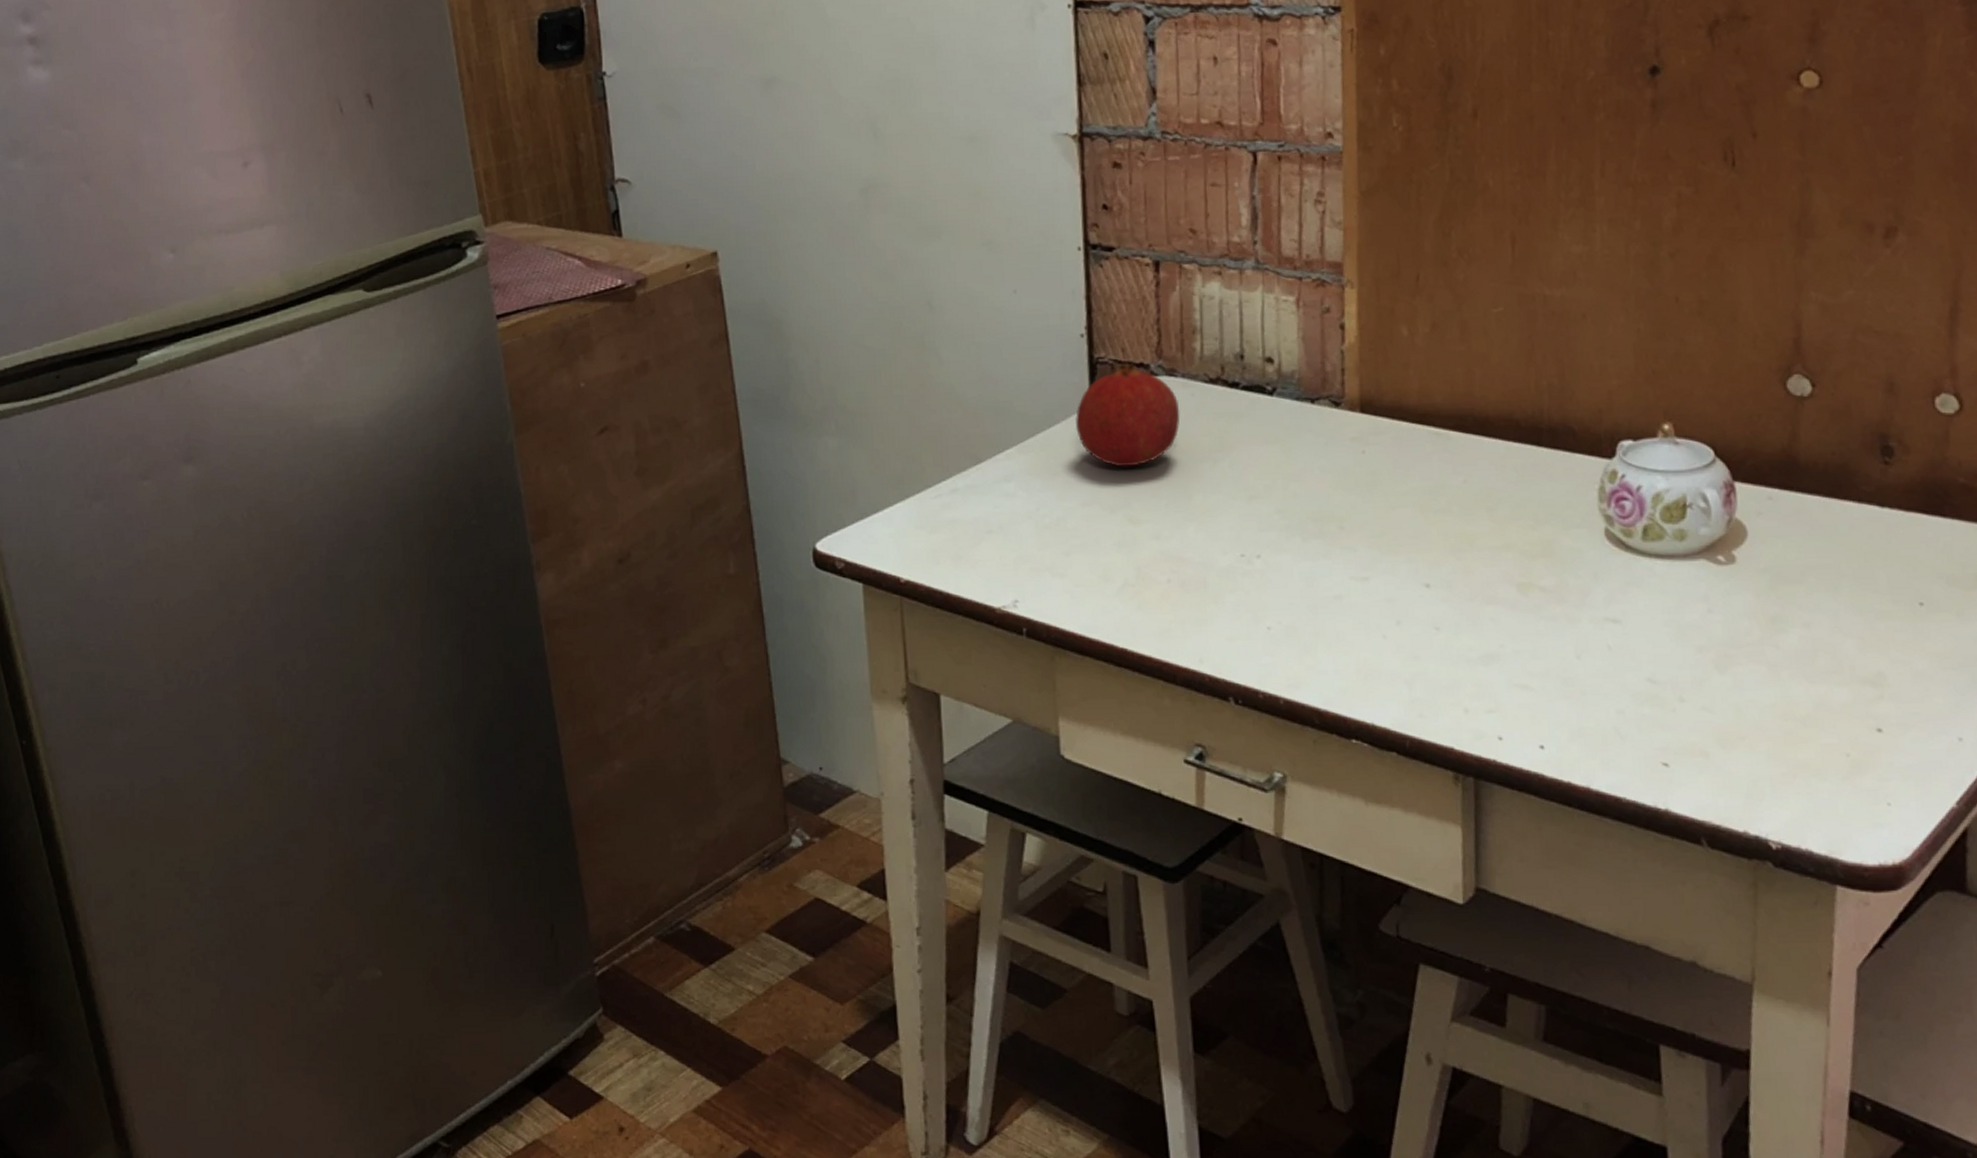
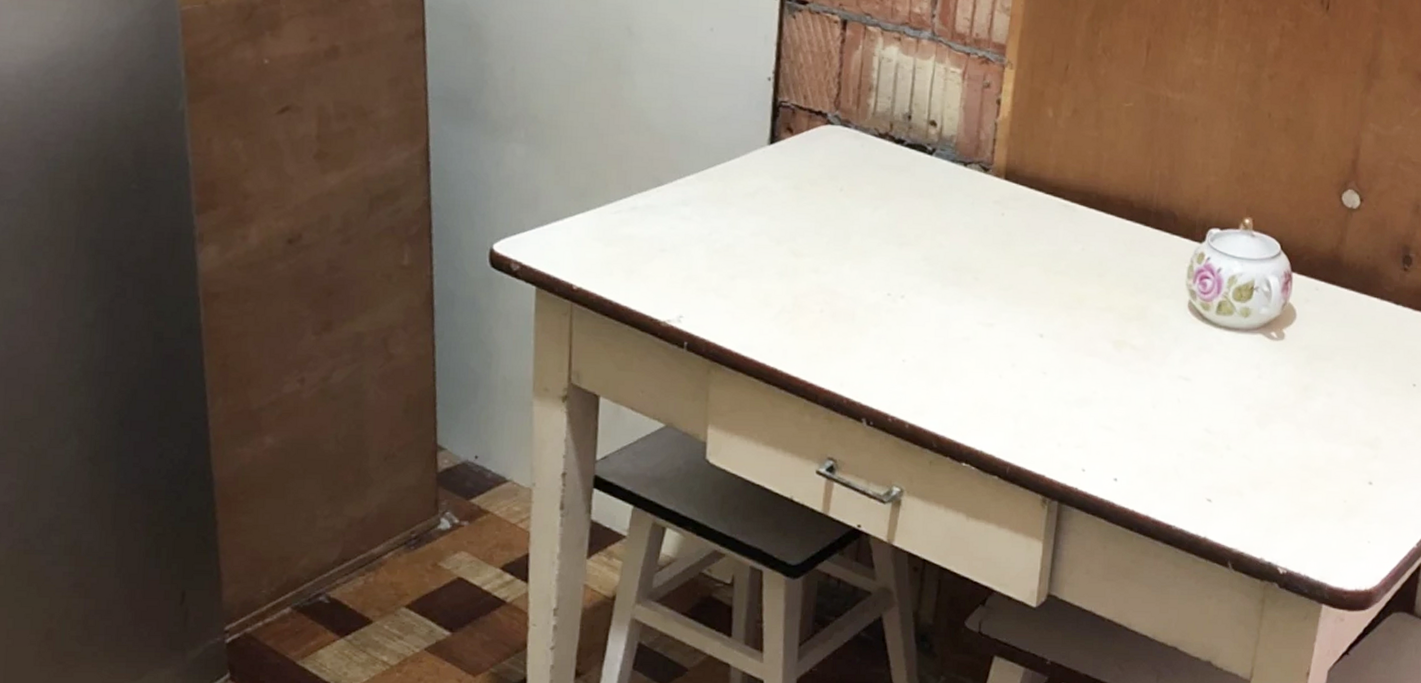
fruit: present [1074,363,1180,467] -> none [753,109,850,205]

